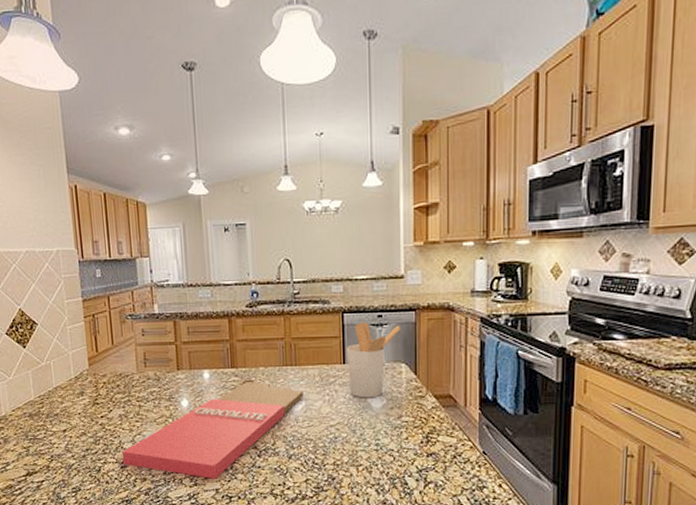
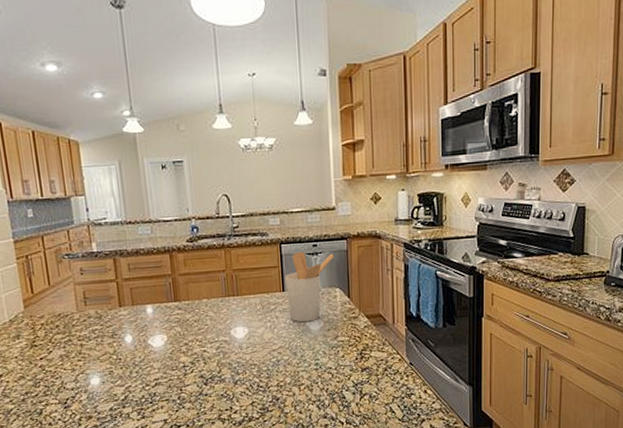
cutting board: present [121,379,304,479] -> none [64,311,246,411]

